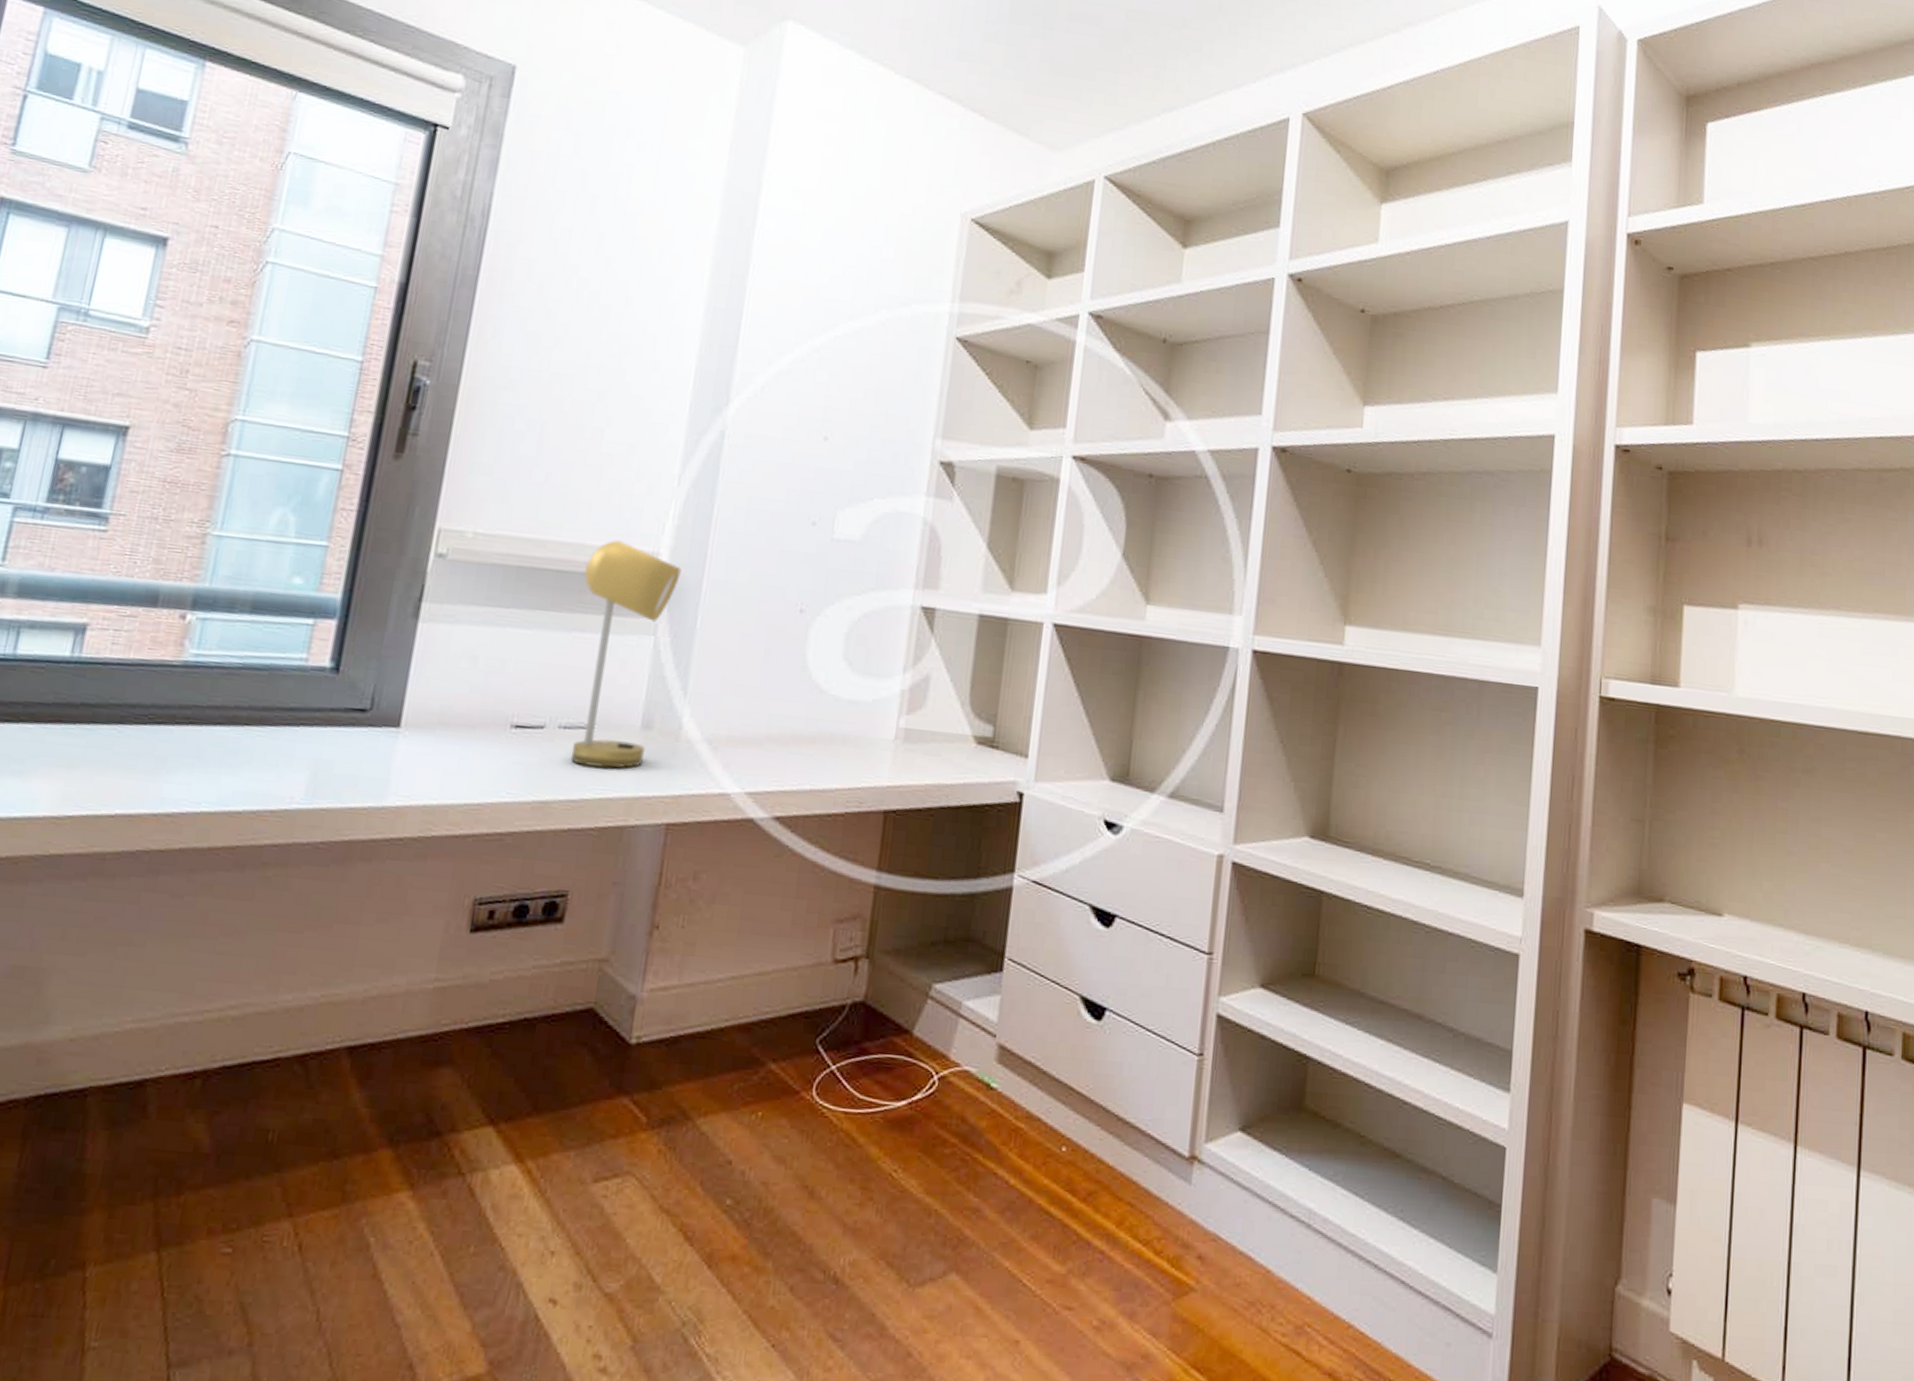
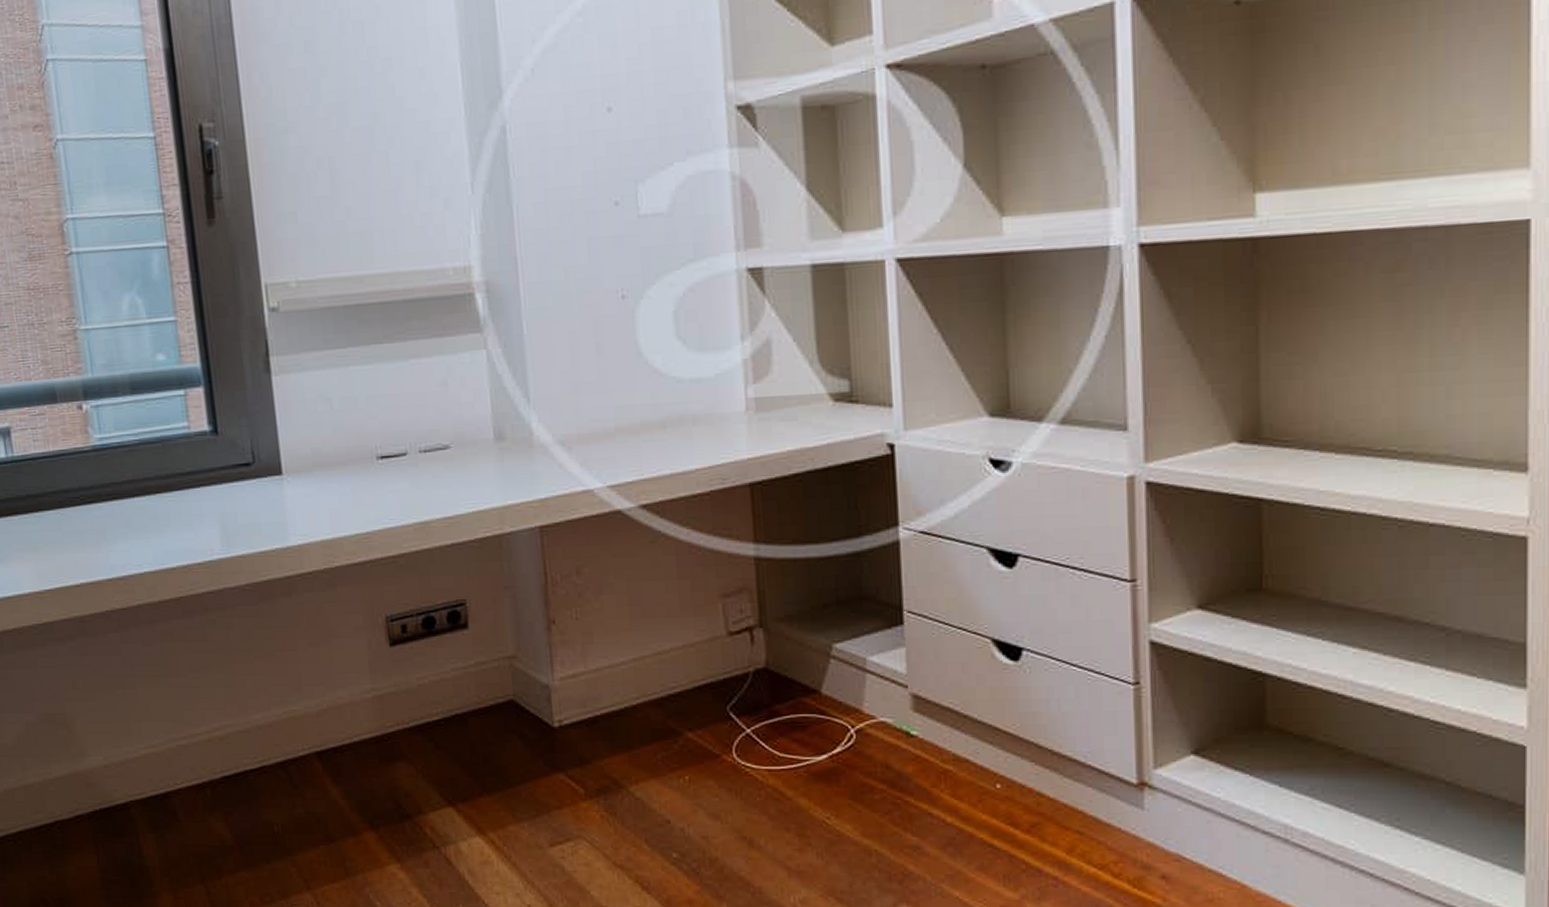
desk lamp: present [570,539,681,769] -> none [404,260,504,485]

